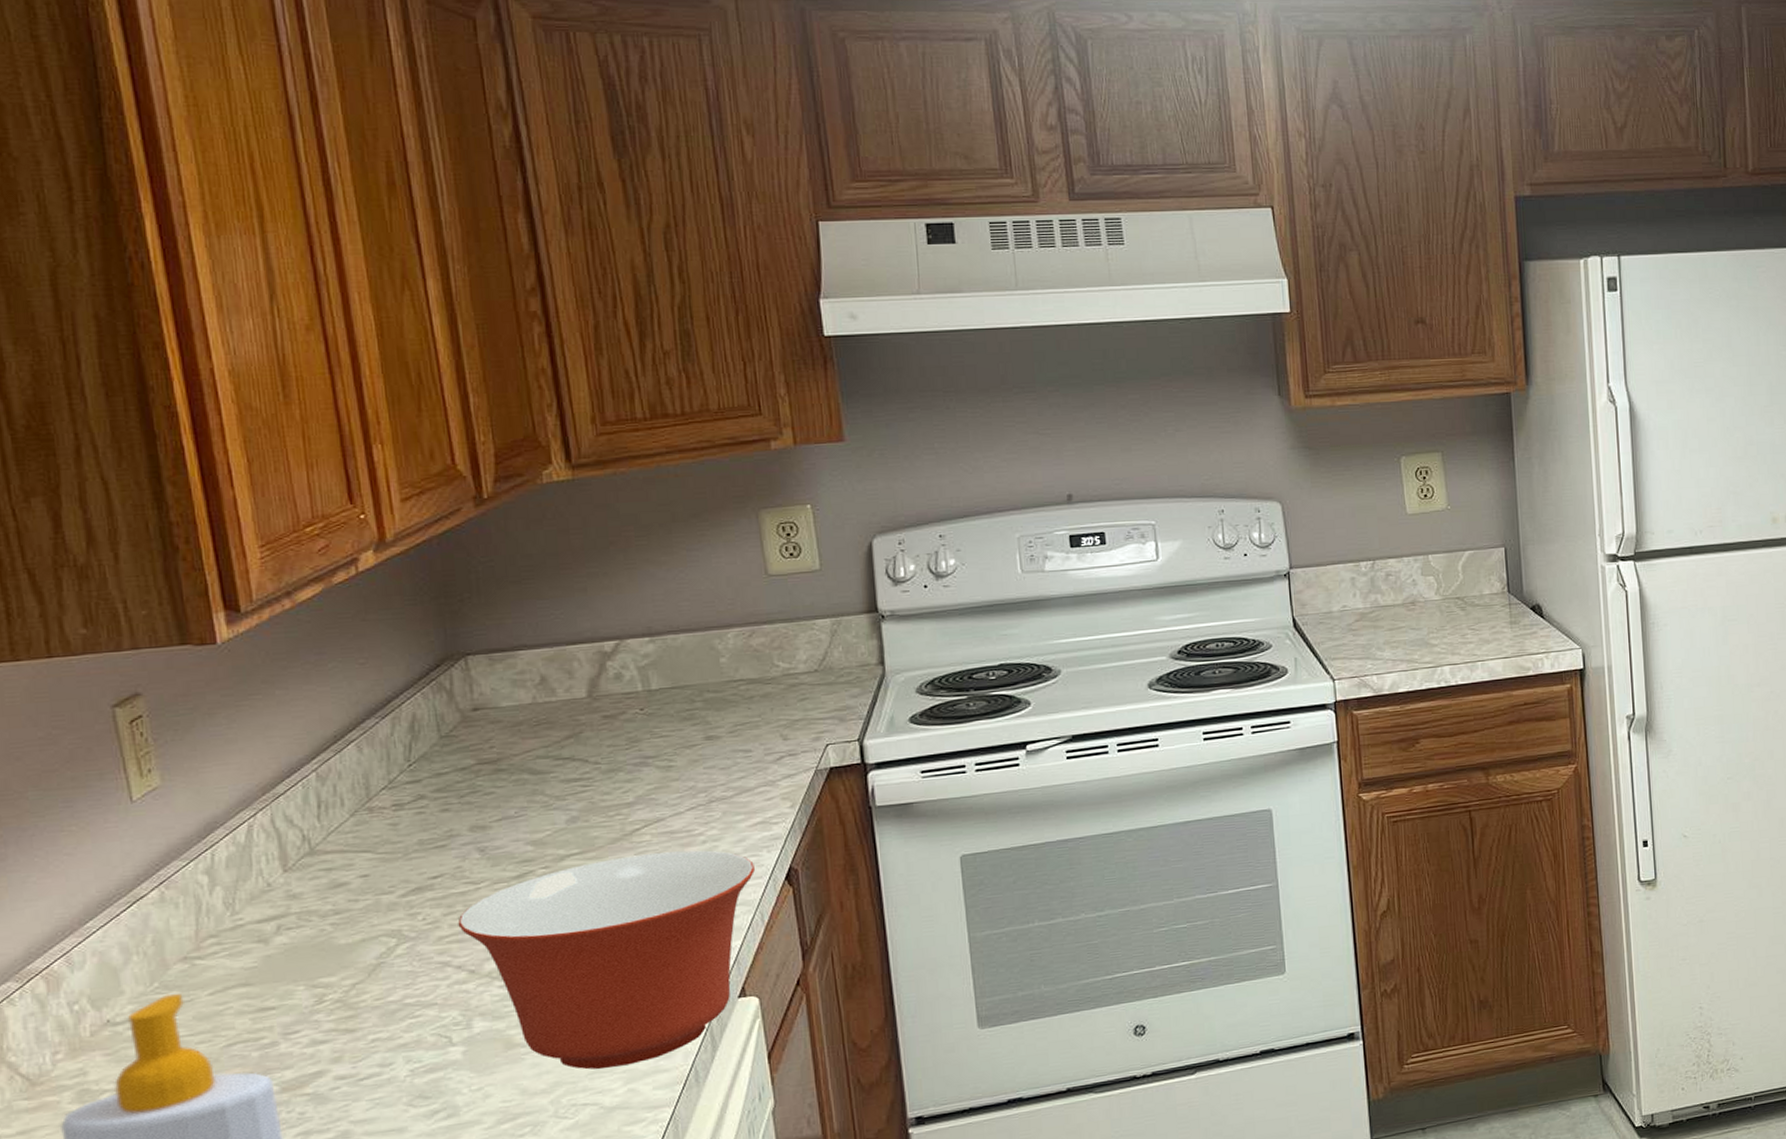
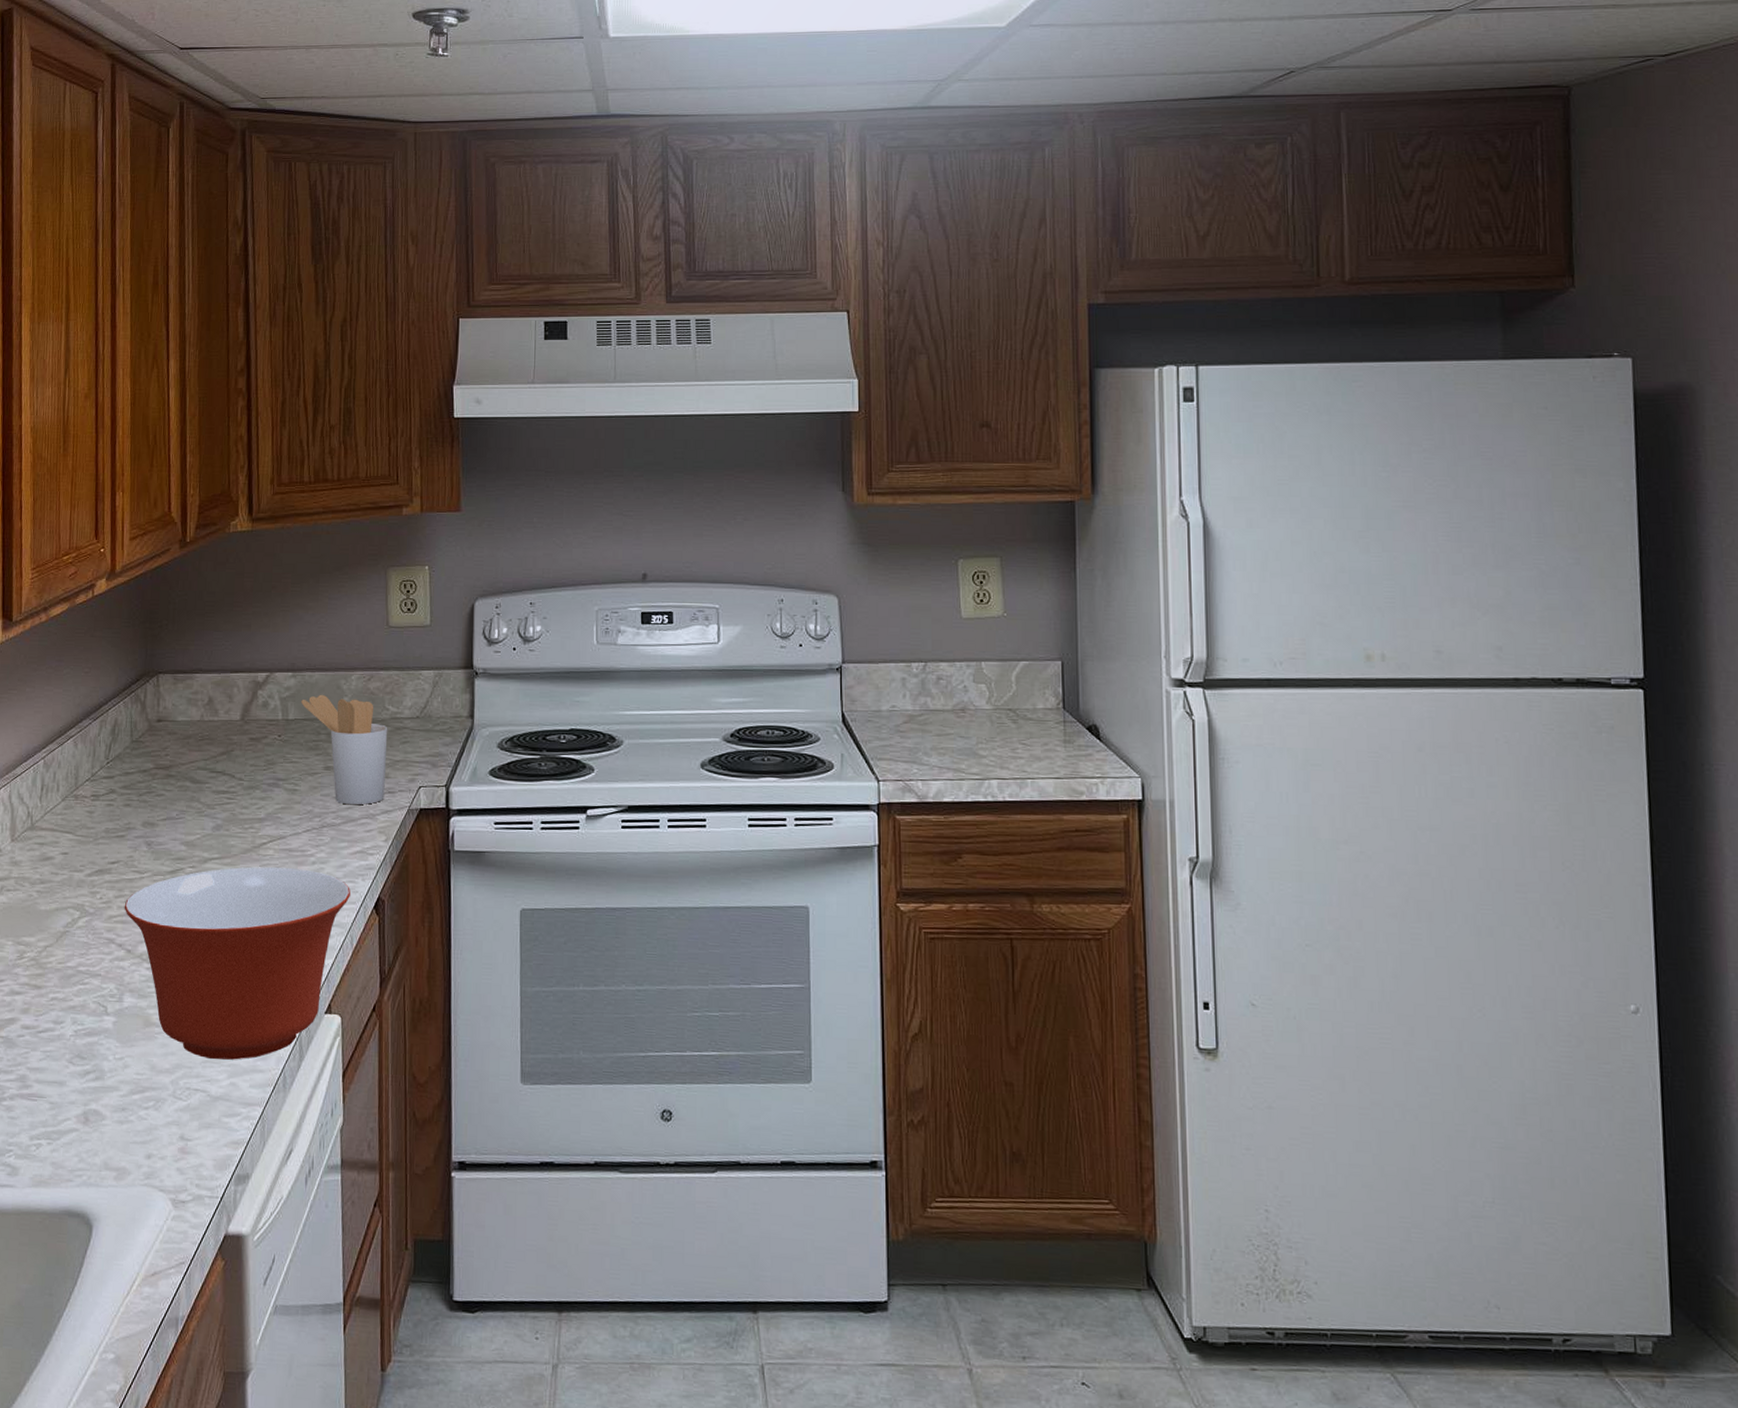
utensil holder: none [665,657,785,775] -> present [301,694,388,805]

